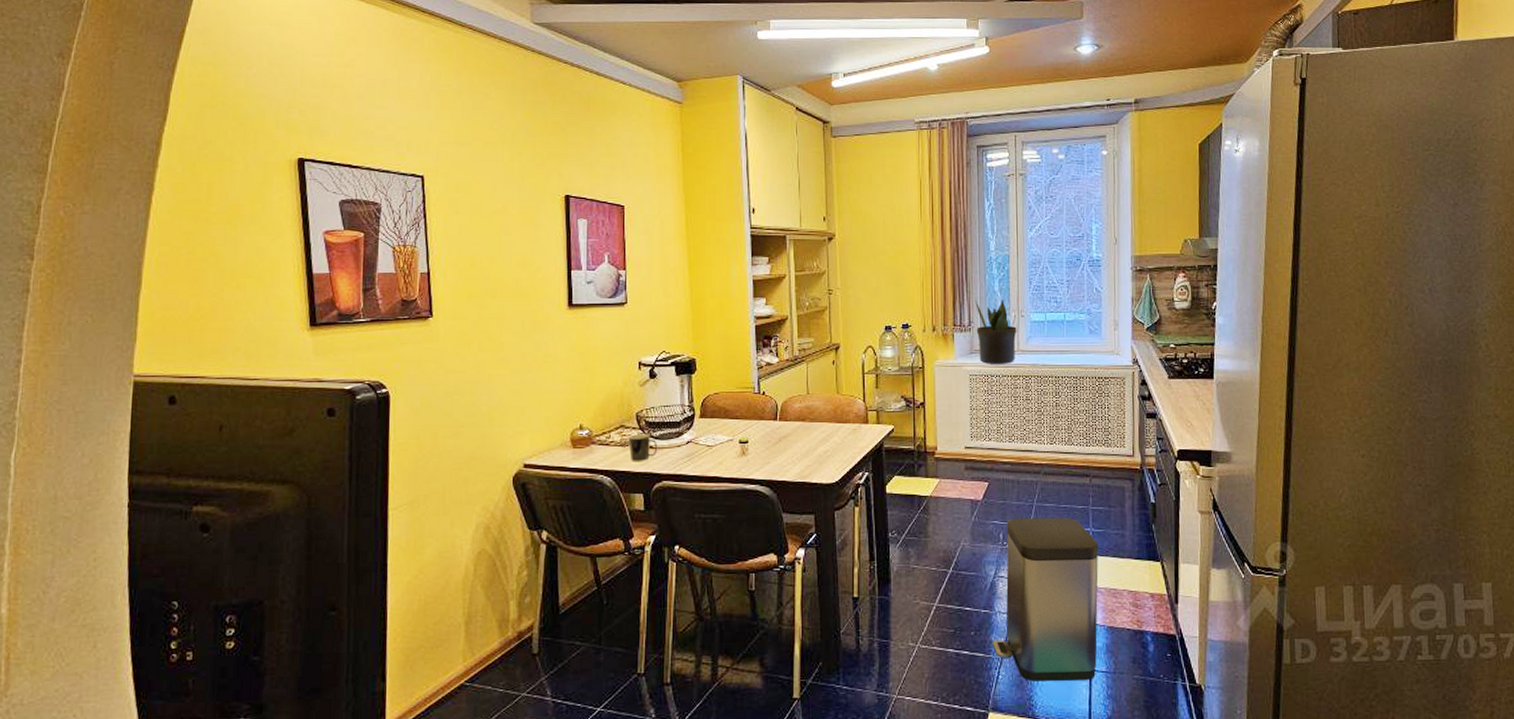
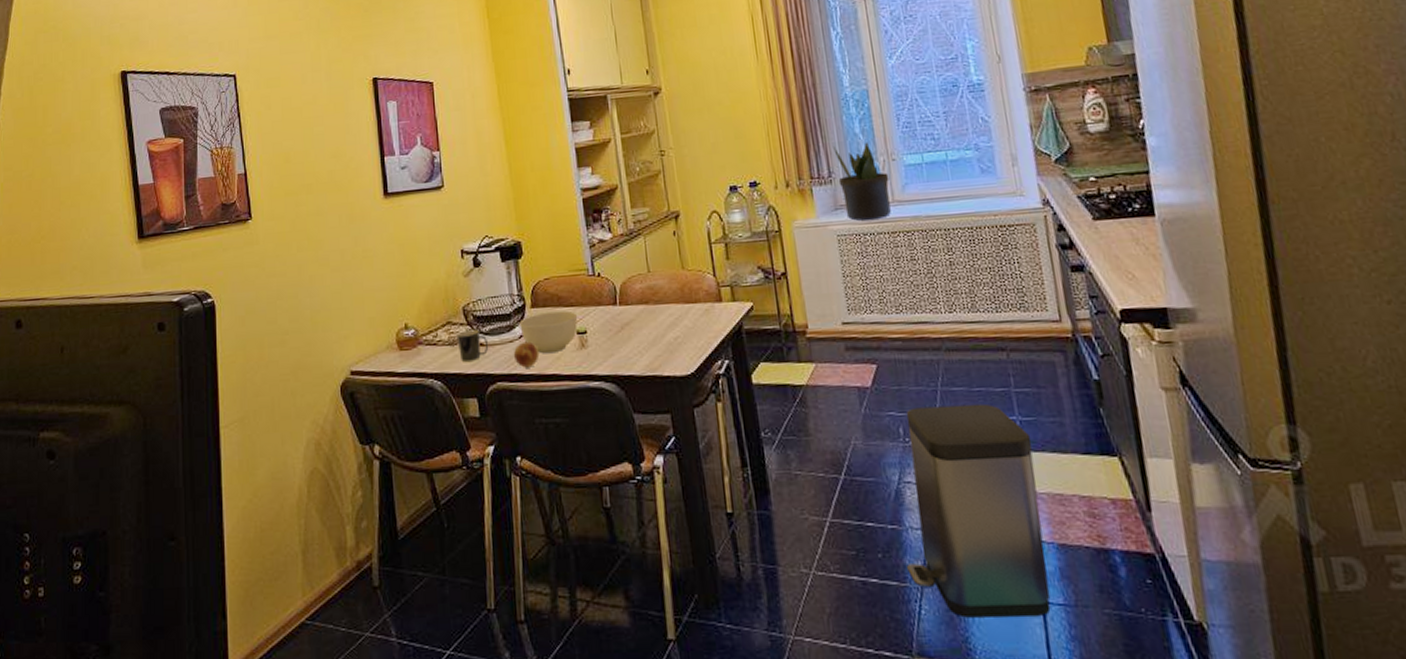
fruit: none [679,447,704,470] -> present [513,341,540,368]
bowl: none [688,422,740,459] -> present [519,310,578,354]

